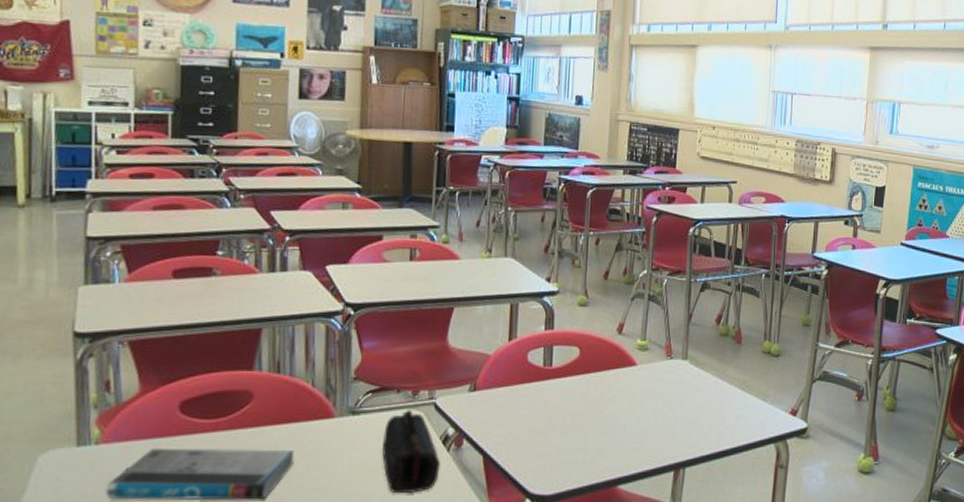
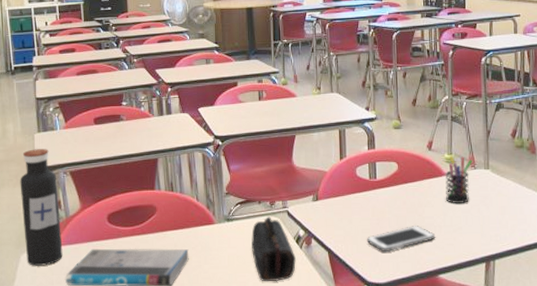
water bottle: none [47,307,108,471] -> present [20,149,63,266]
cell phone: none [533,425,617,457] -> present [366,226,435,252]
pen holder: none [634,341,669,399] -> present [445,155,472,203]

